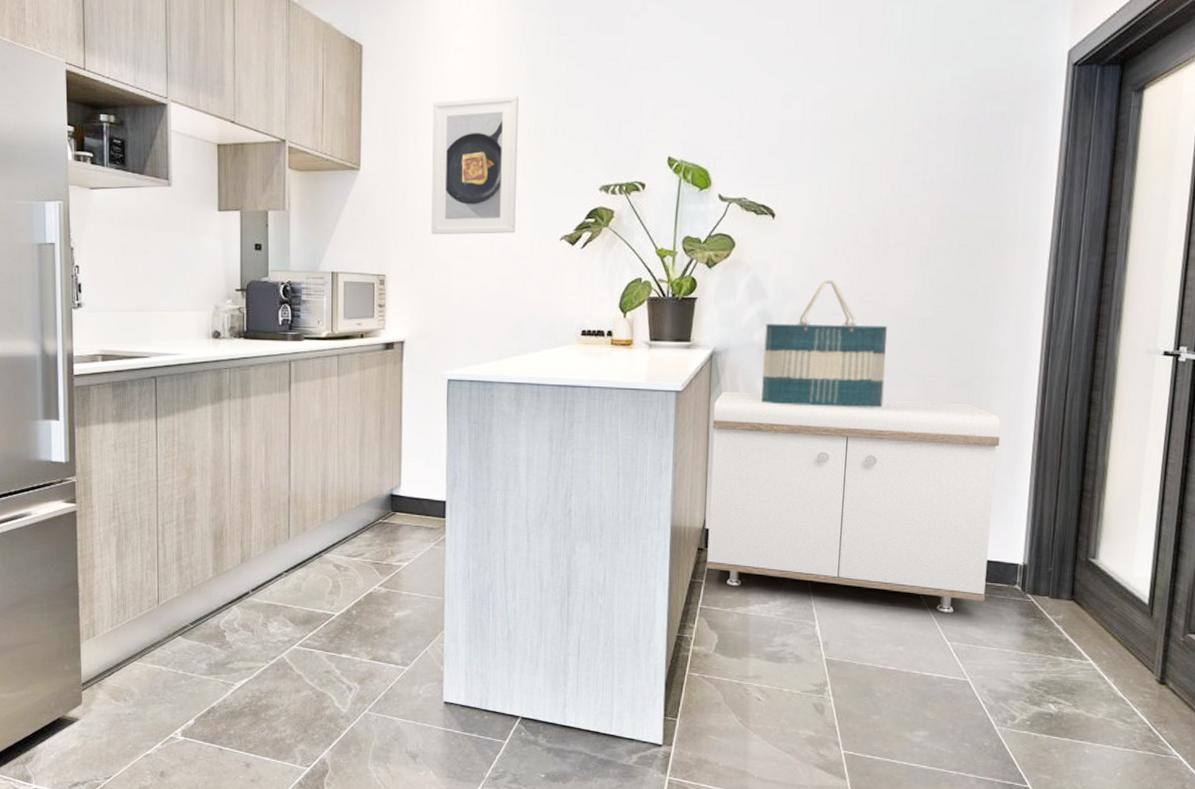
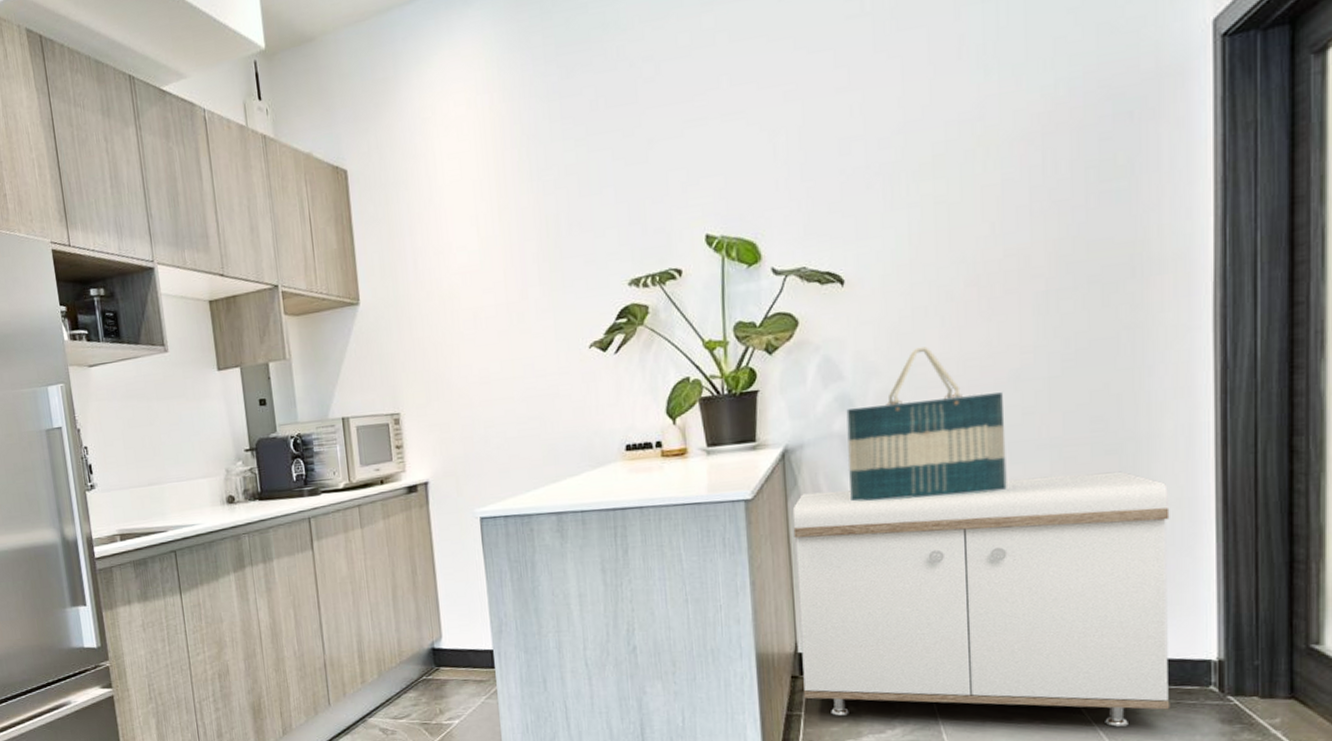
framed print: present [431,94,519,235] -> none [430,194,537,363]

